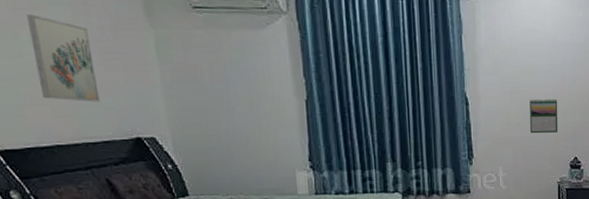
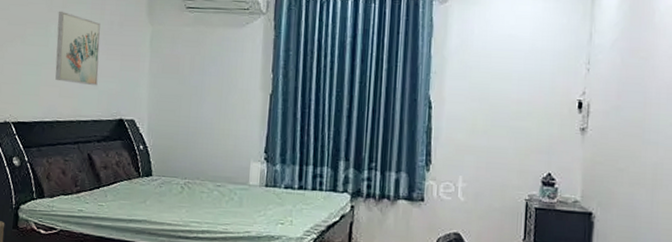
calendar: present [530,99,558,134] -> none [498,107,532,144]

